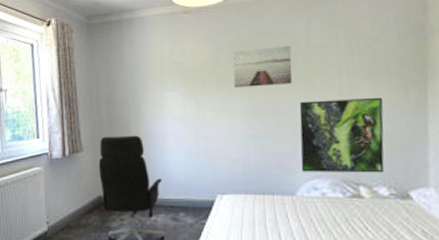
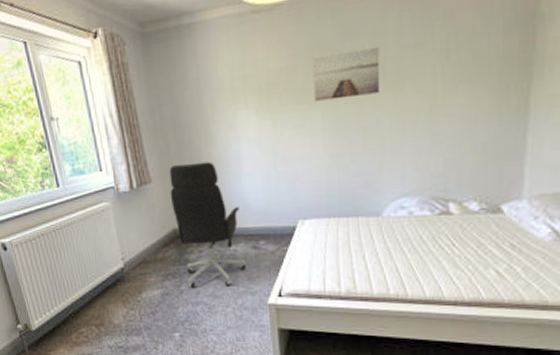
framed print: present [299,97,385,173] -> none [387,103,481,191]

